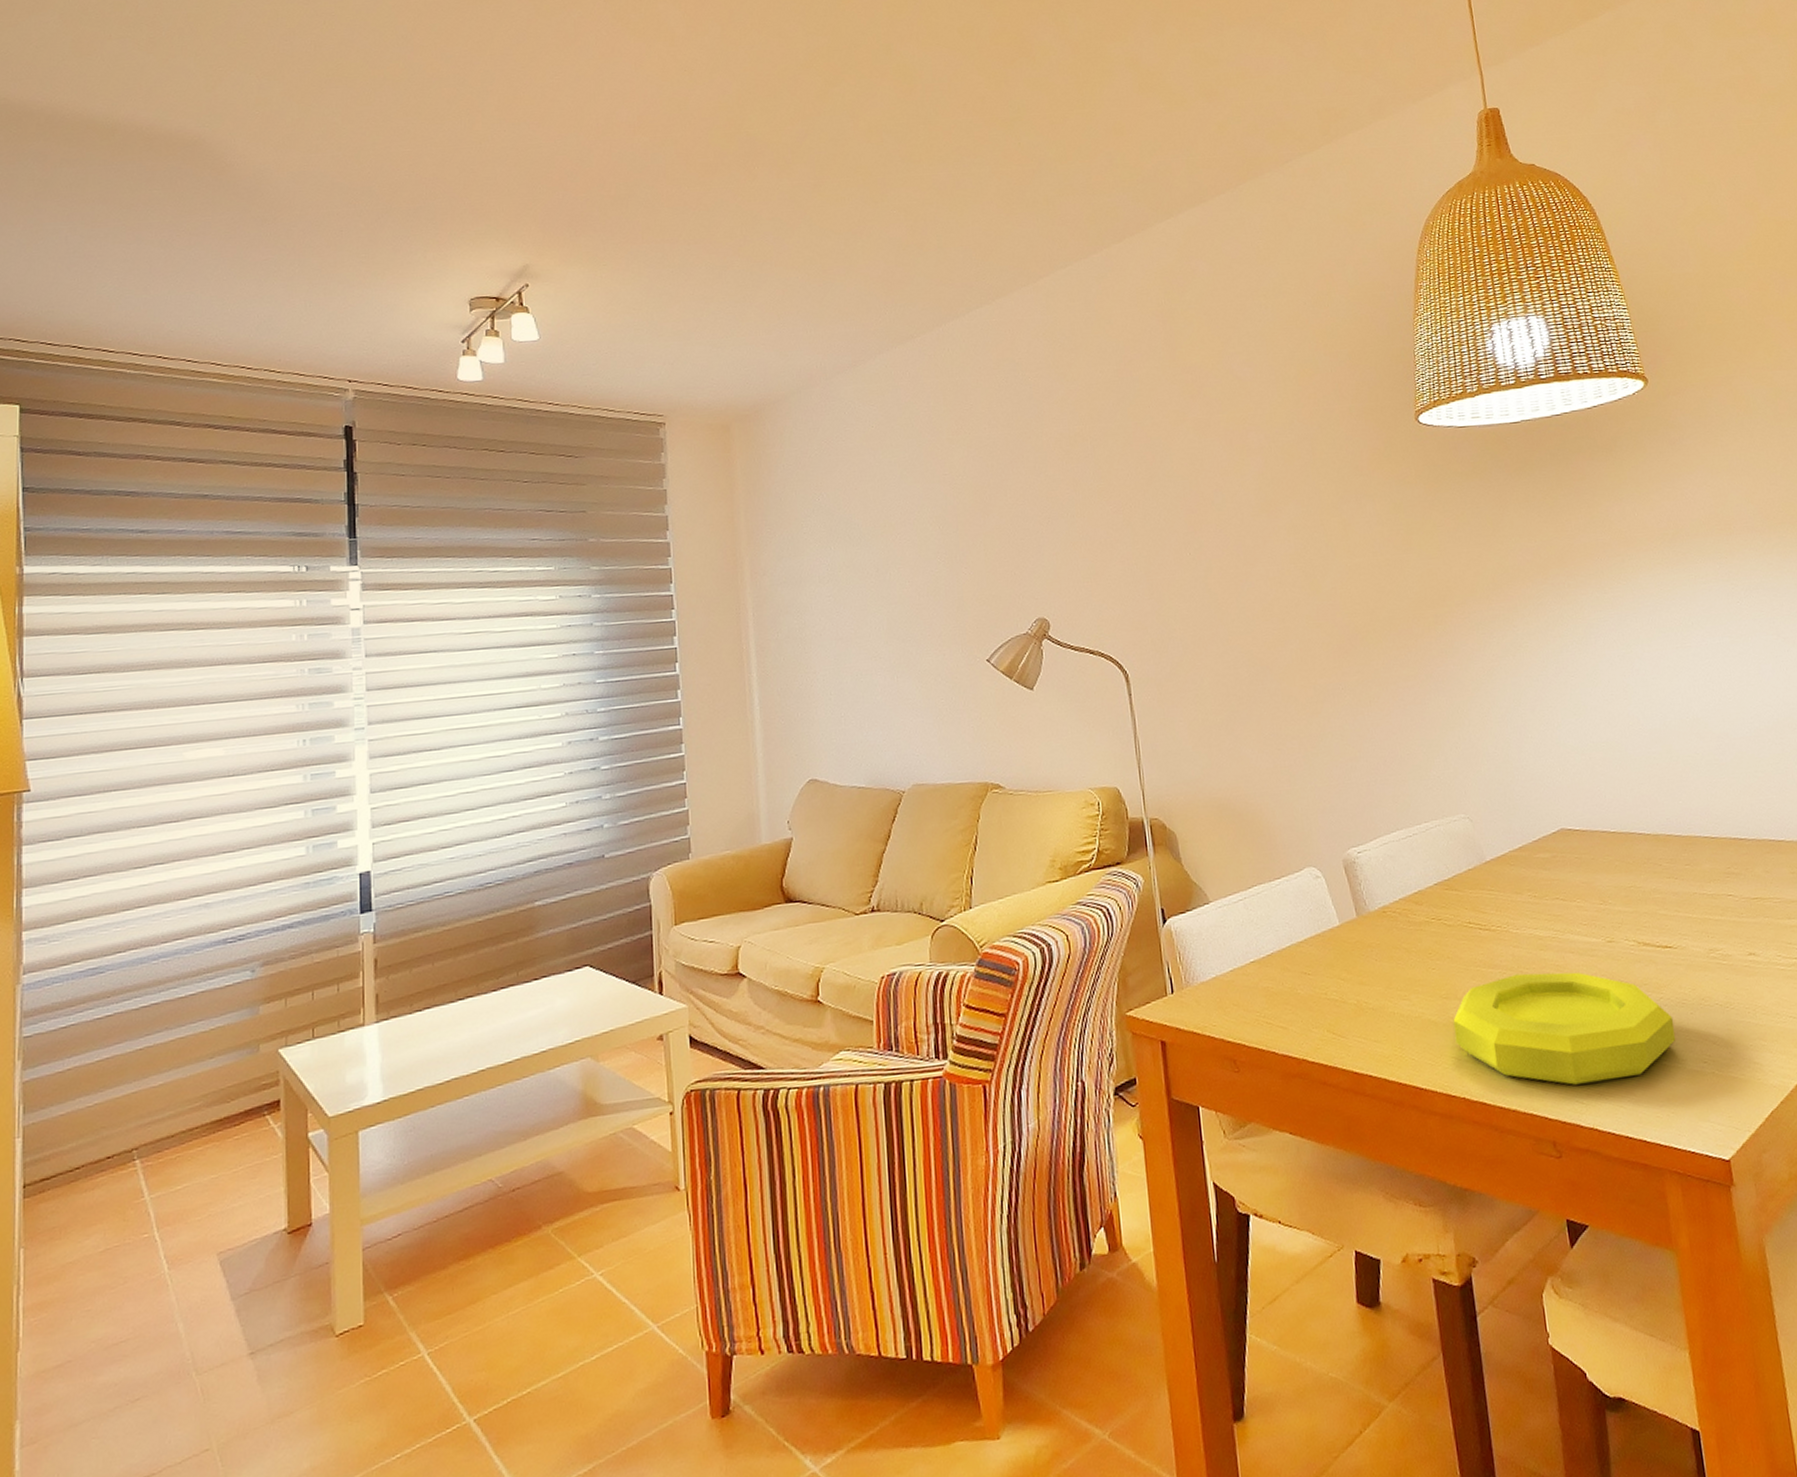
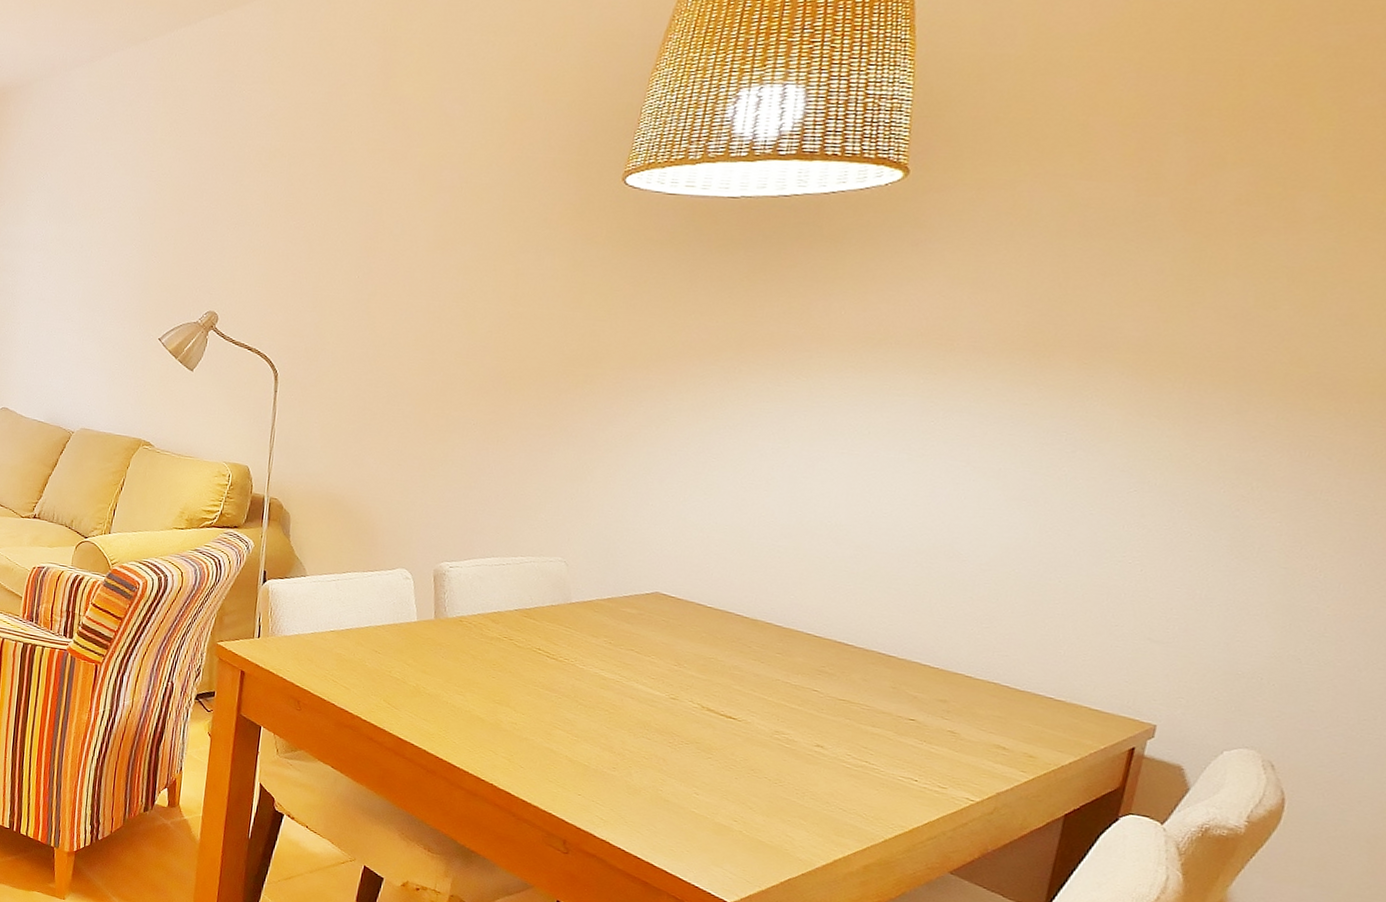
bowl: present [1453,972,1676,1085] -> none [497,701,716,813]

